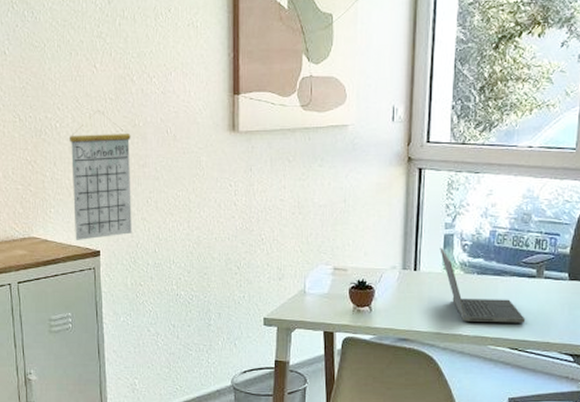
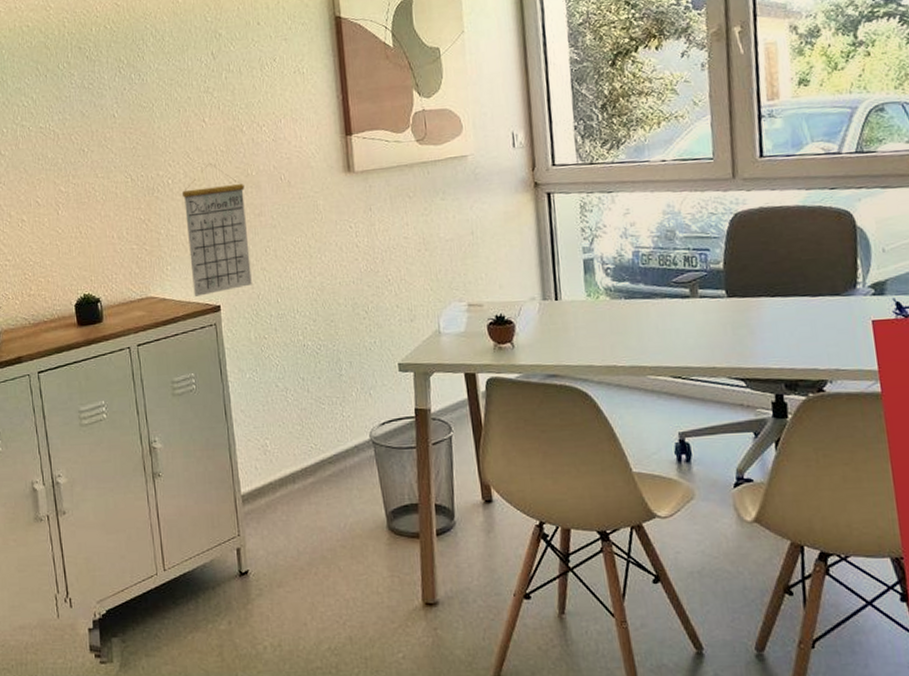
laptop computer: present [440,247,526,323] -> none [580,273,686,351]

